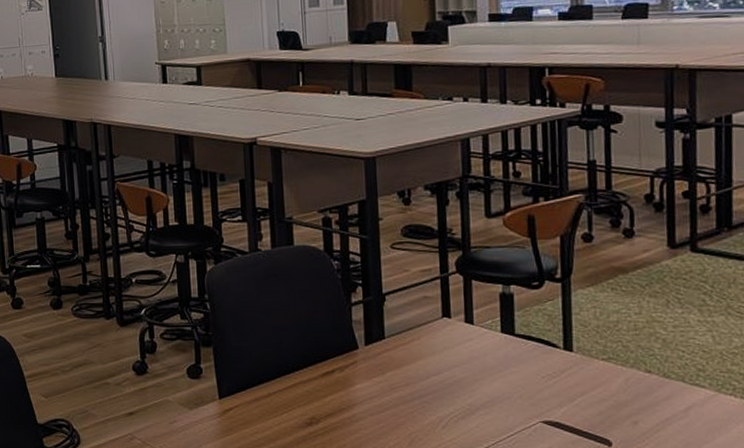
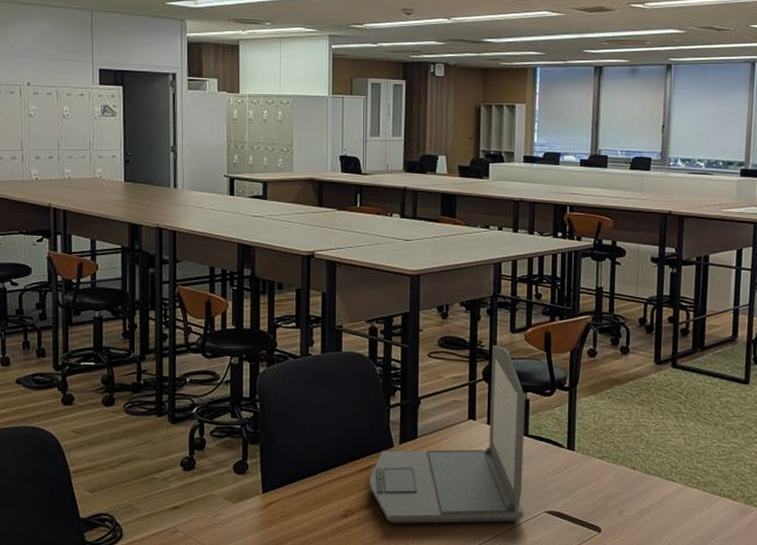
laptop: none [333,233,516,434] -> present [369,345,525,524]

